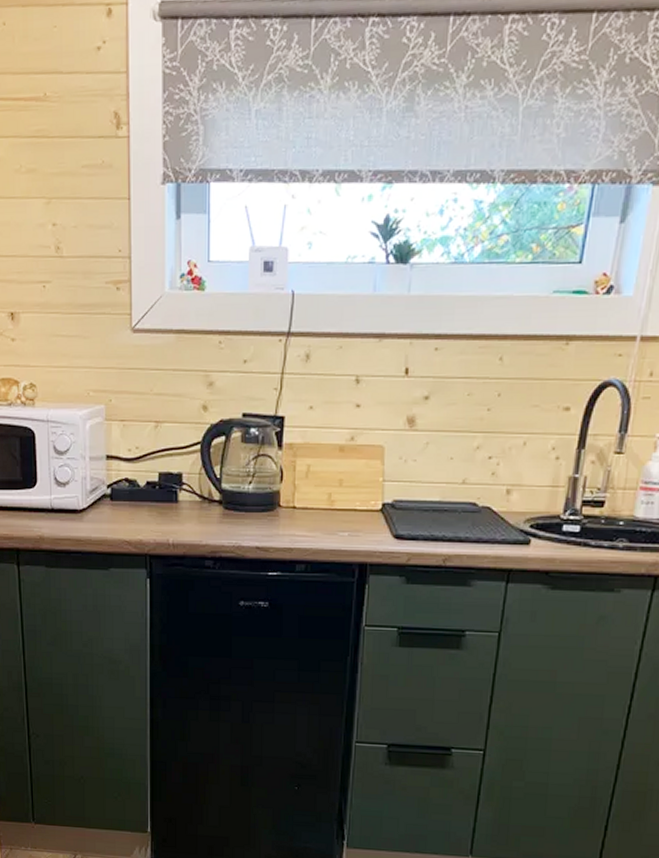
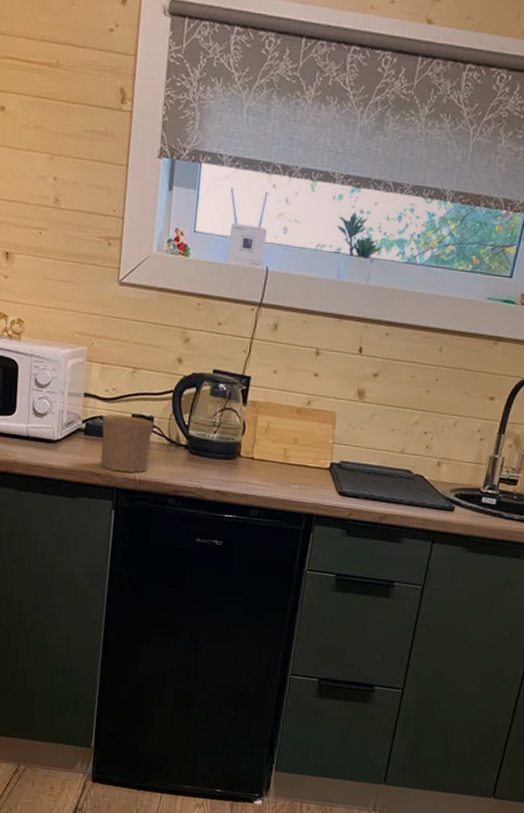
cup: none [127,475,184,536] -> present [100,414,155,473]

